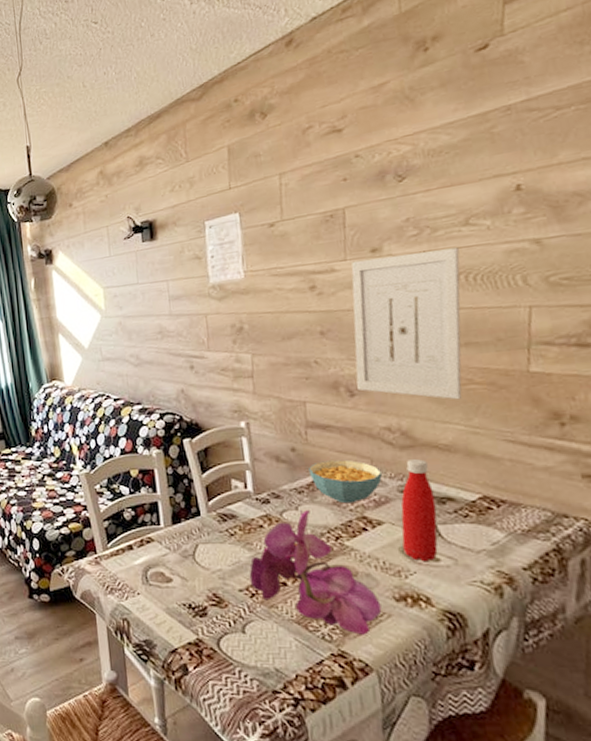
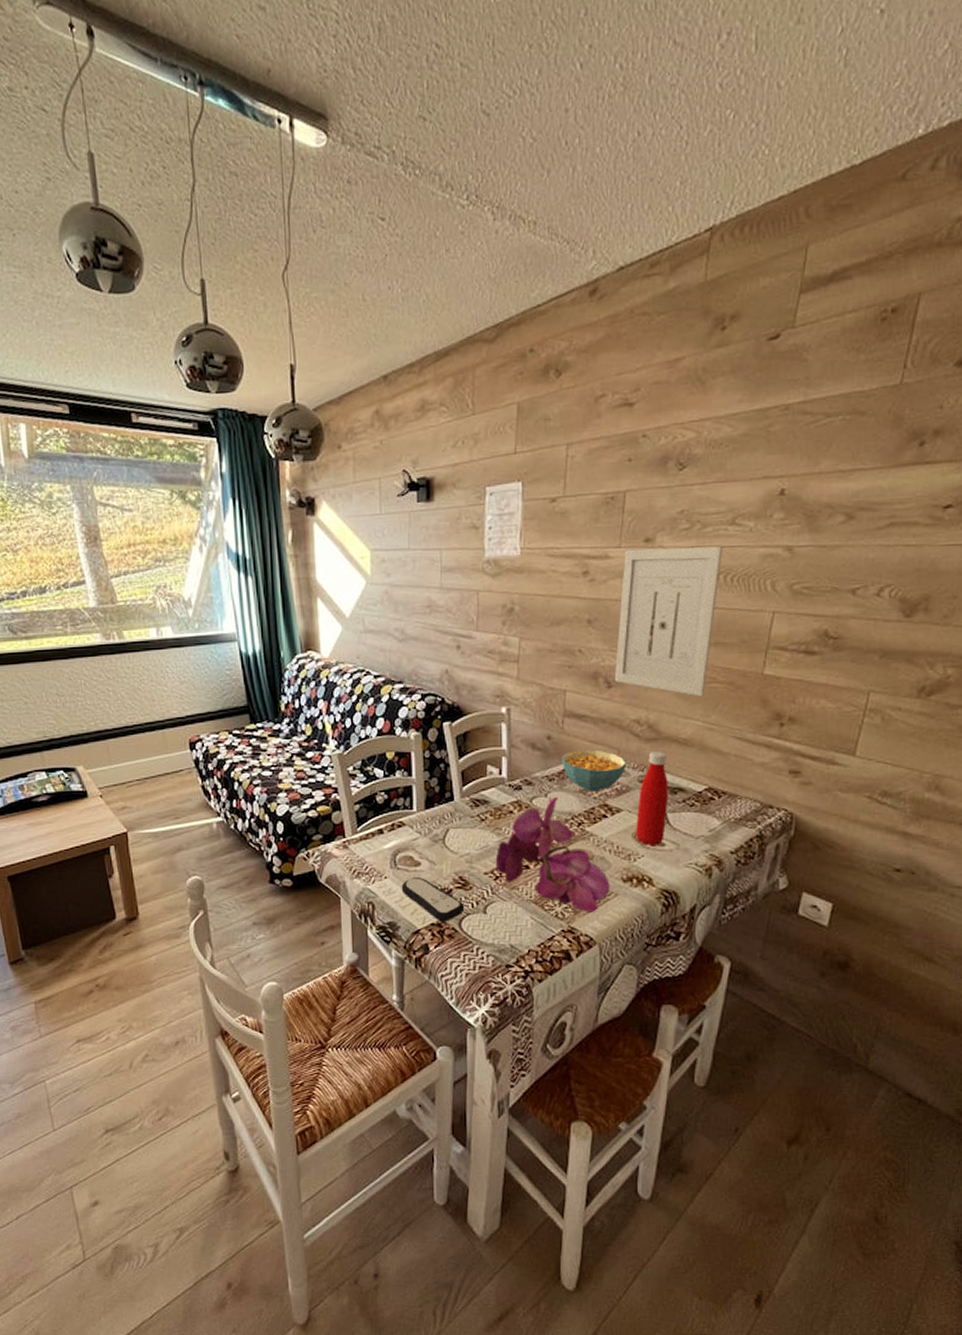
remote control: none [154,593,222,641] -> present [401,876,465,922]

